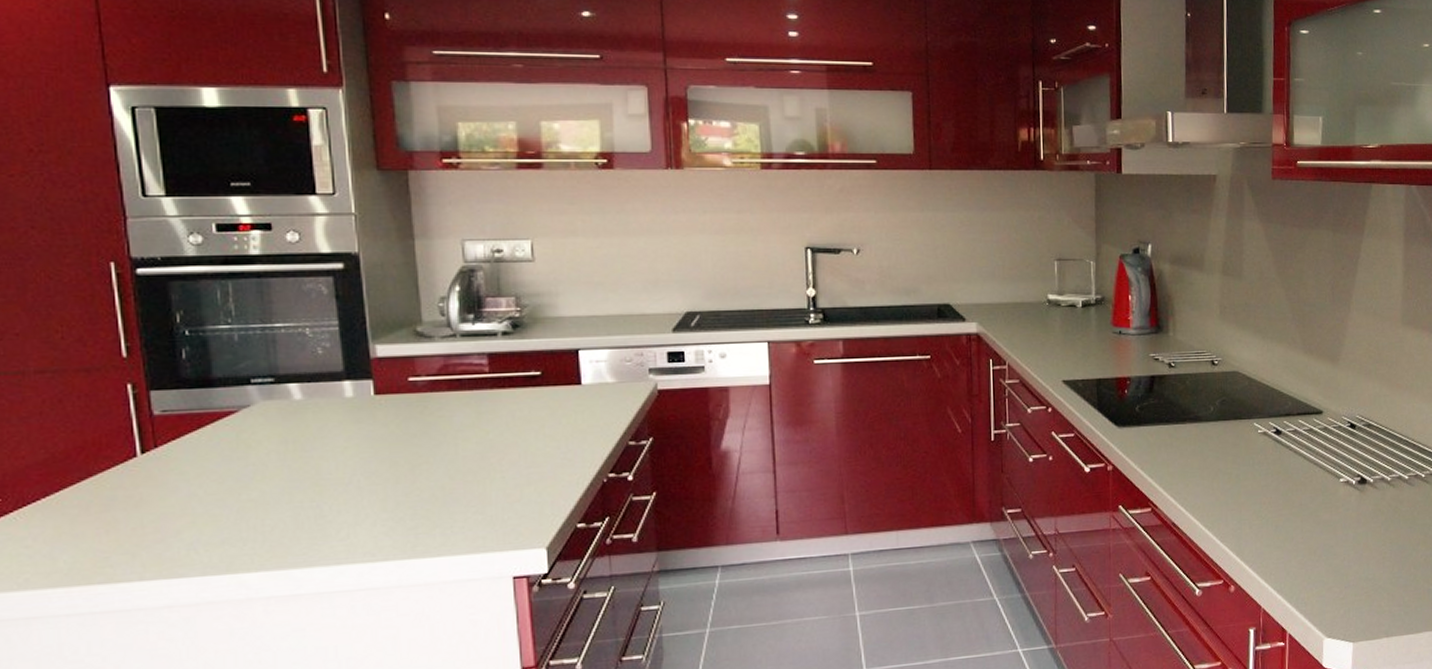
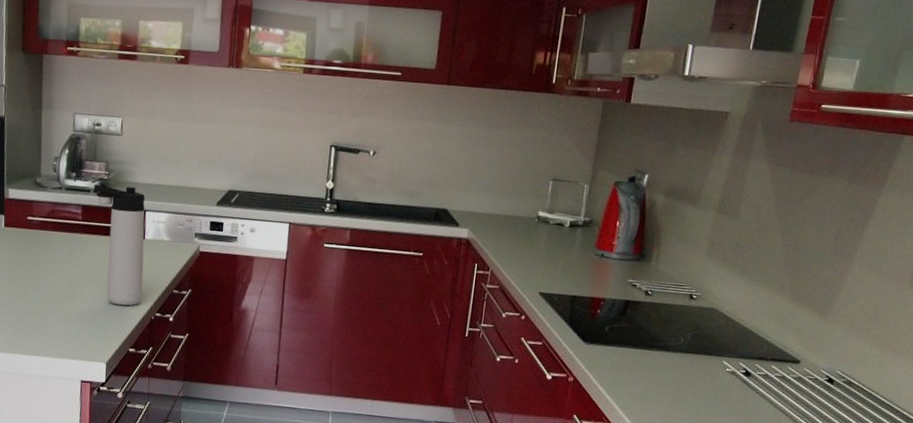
thermos bottle: none [501,323,588,472] -> present [93,184,146,306]

